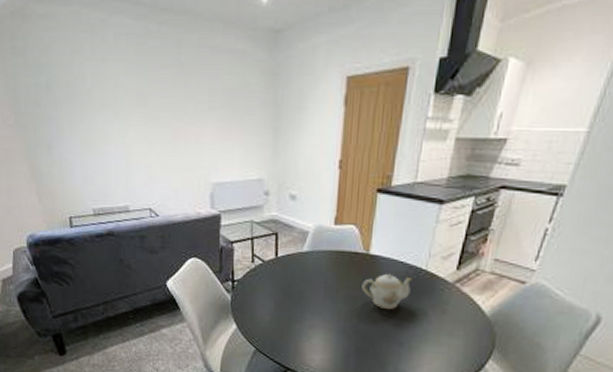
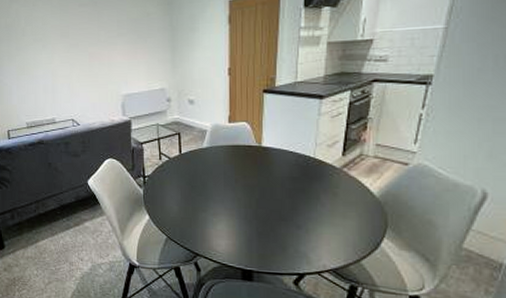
teapot: present [362,273,412,309] -> none [258,162,302,195]

